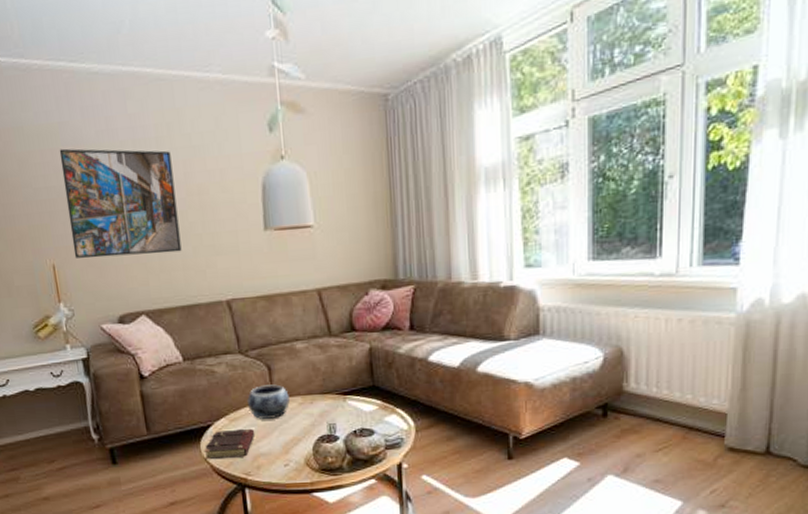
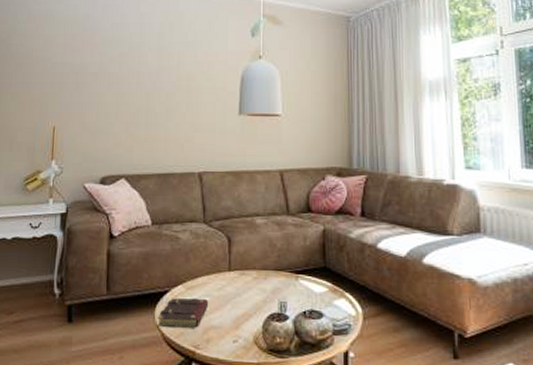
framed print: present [59,148,182,259] -> none [73,34,169,126]
decorative bowl: present [246,384,291,419] -> none [204,256,246,291]

